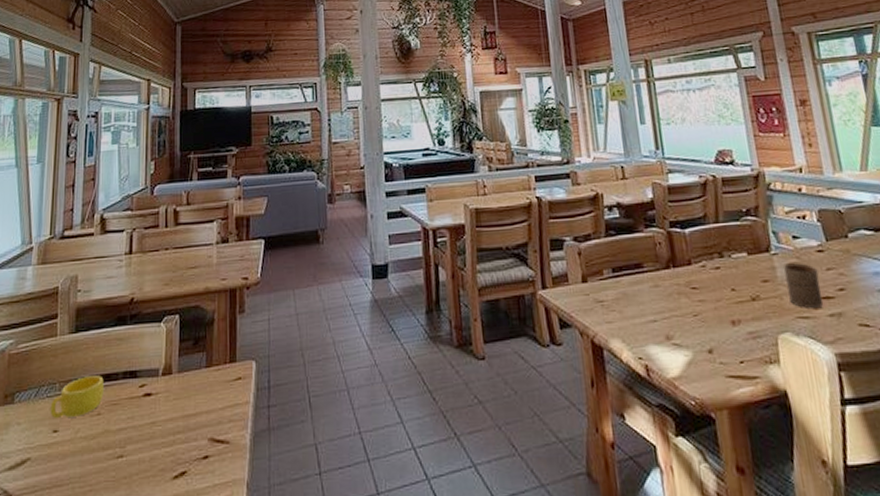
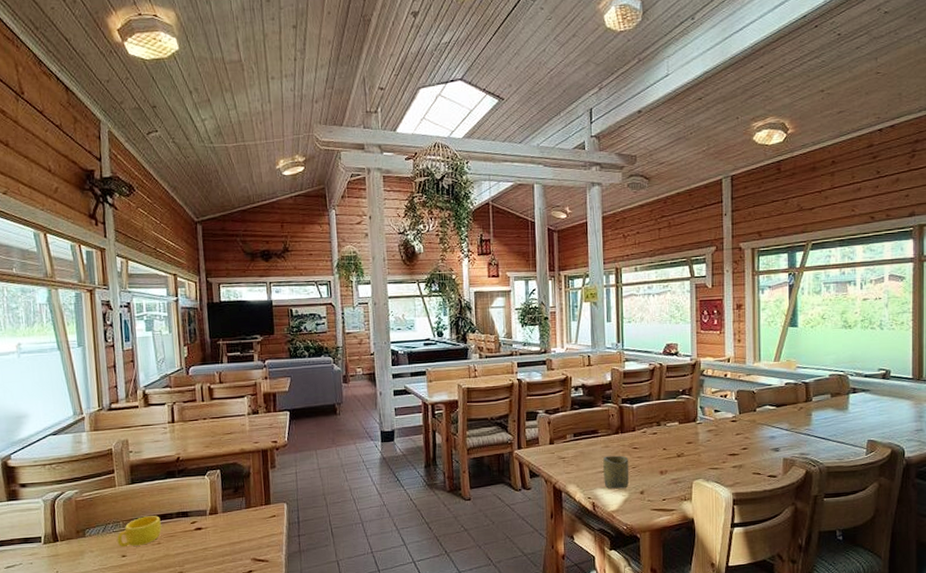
cup: none [653,298,691,346] -> present [603,455,630,489]
cup: present [784,263,824,308] -> none [705,430,730,462]

